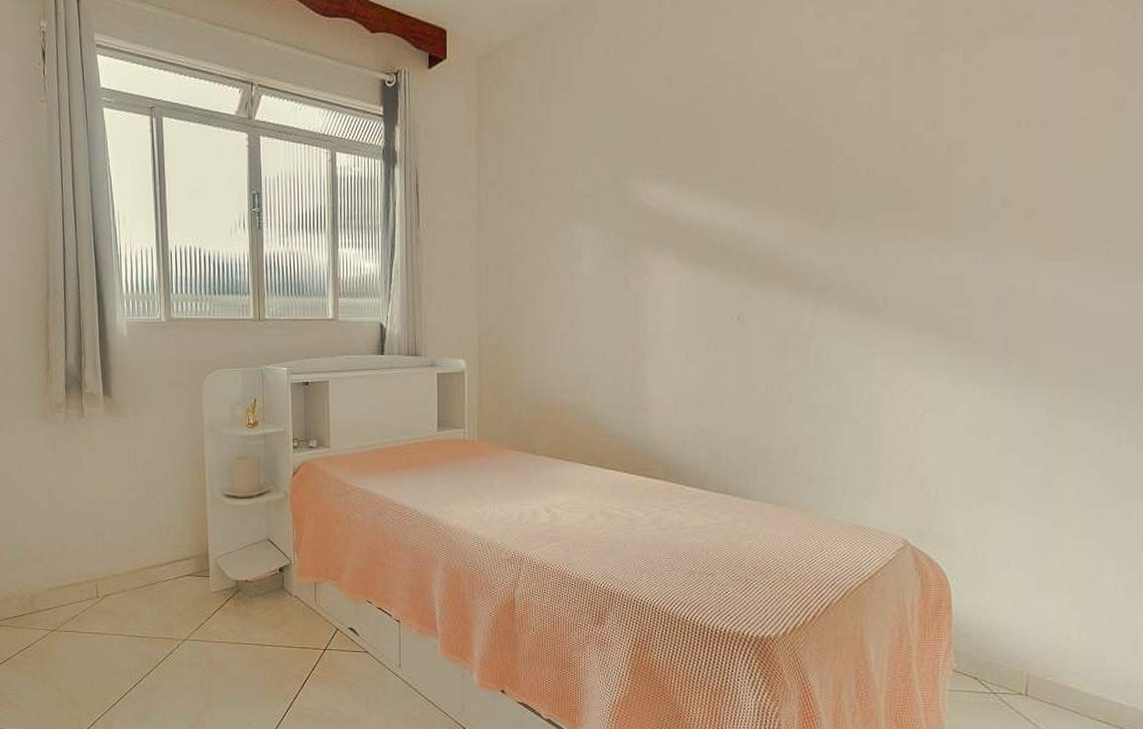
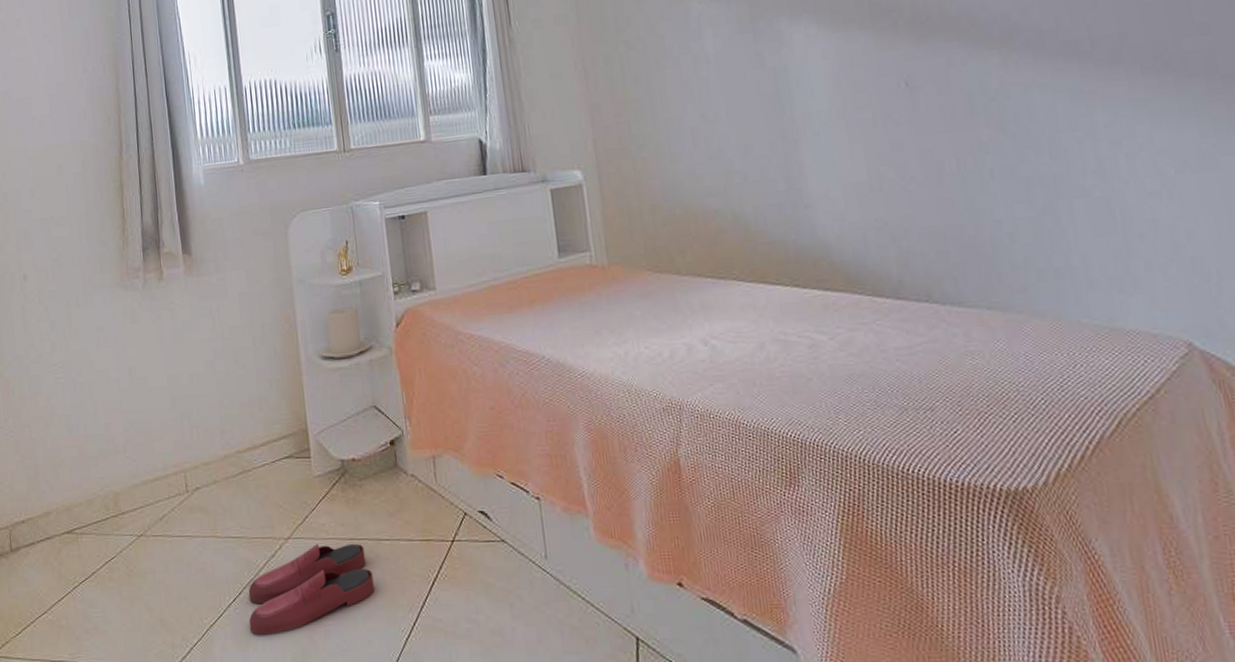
slippers: none [146,646,256,715] -> present [248,543,374,636]

